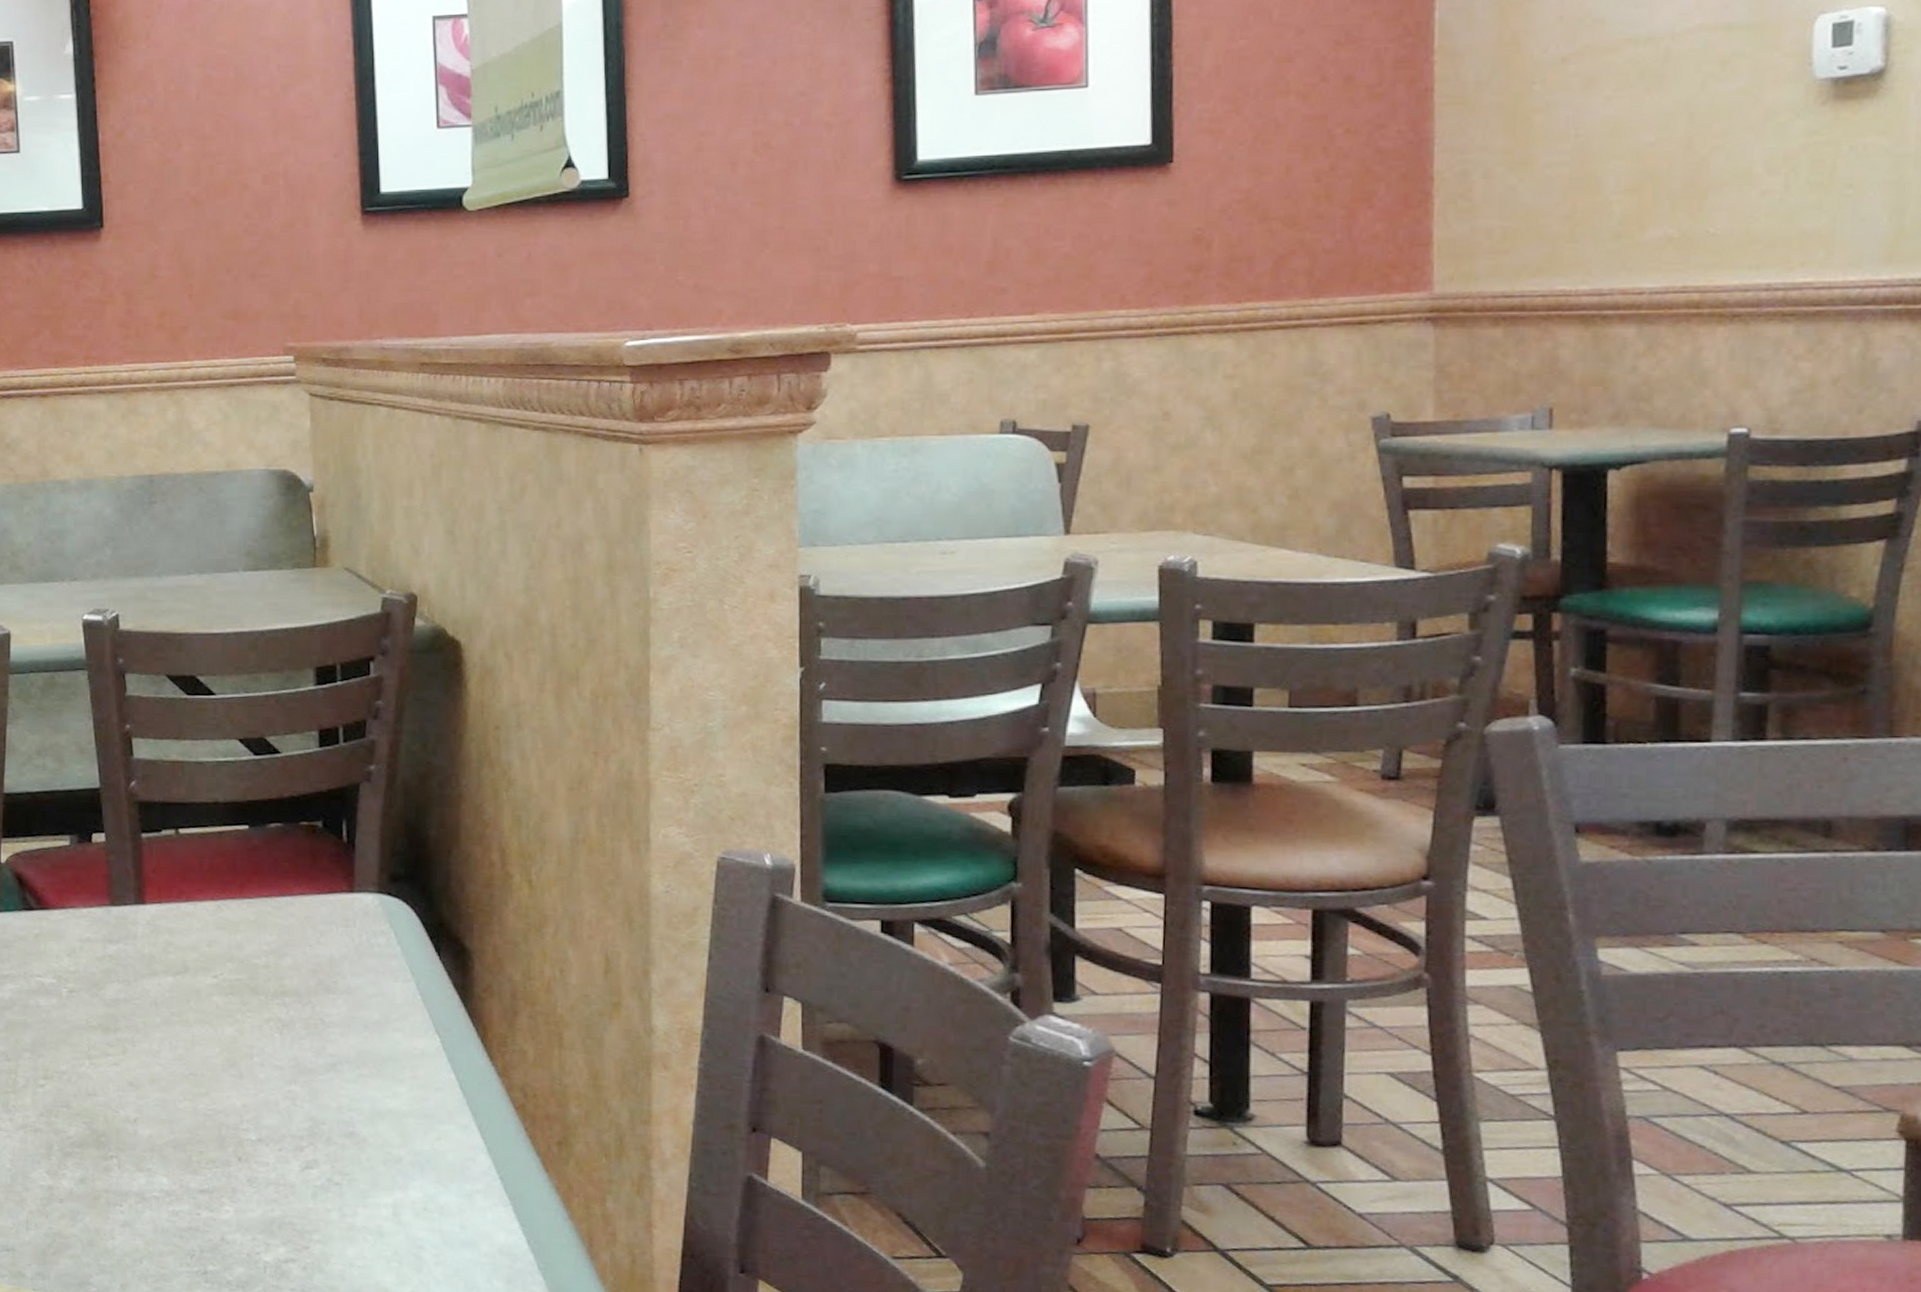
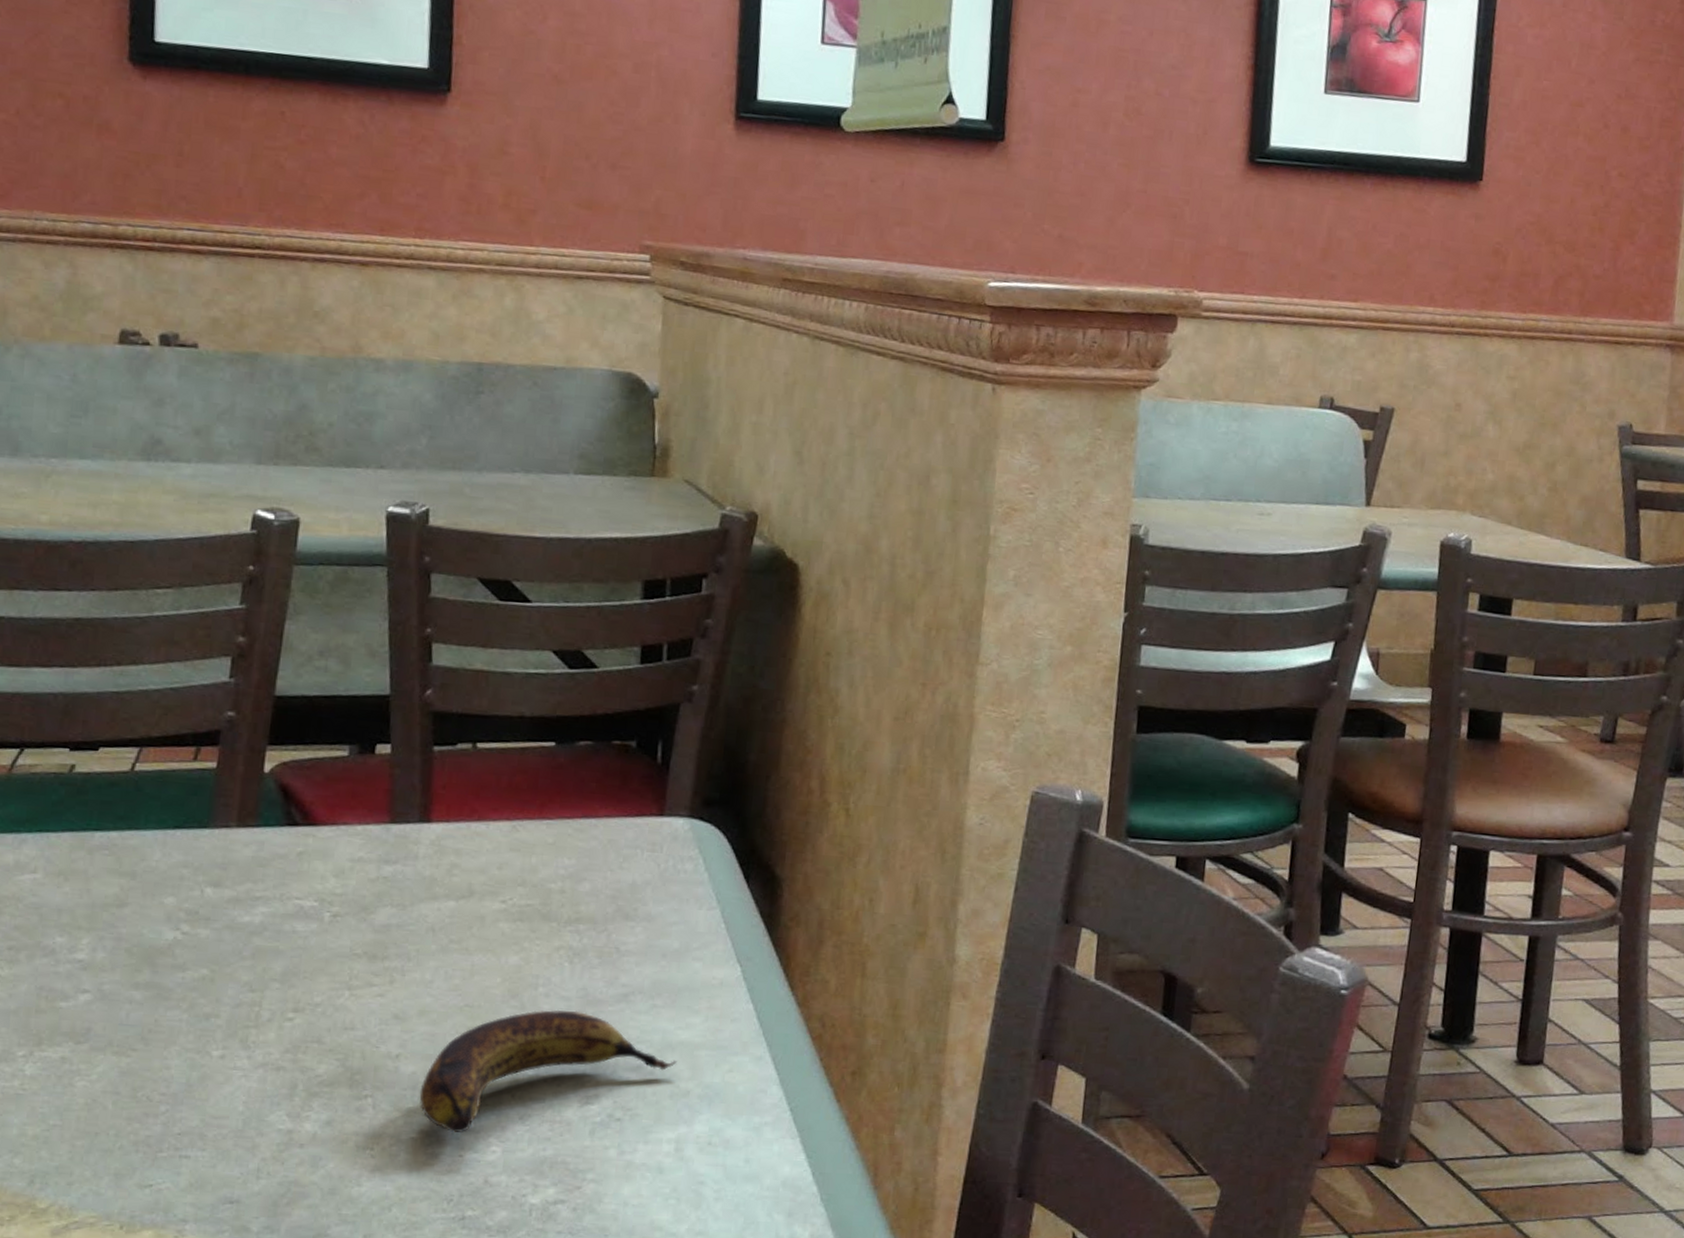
banana: none [157,1078,388,1193] -> present [419,1009,678,1134]

